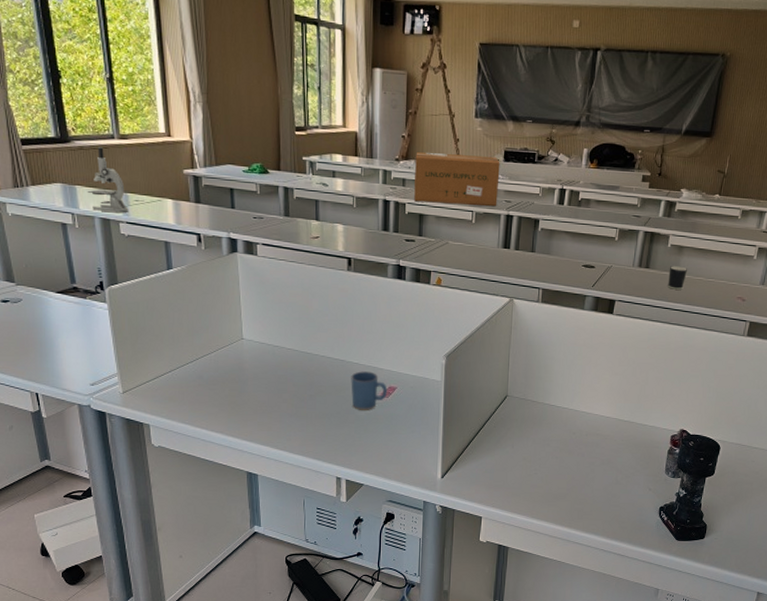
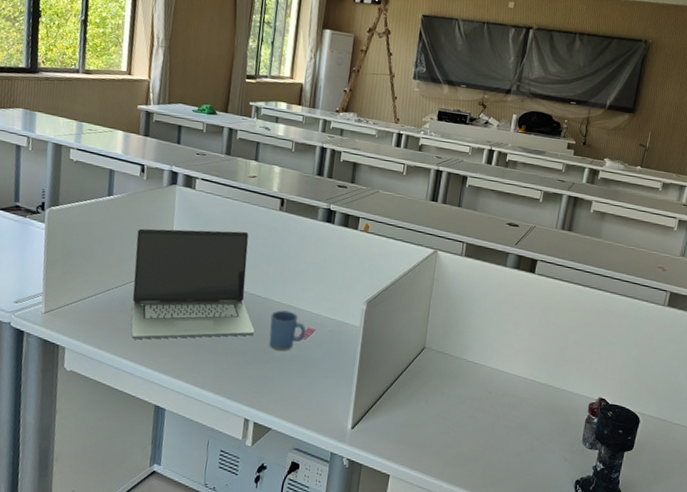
microscope: present [87,147,129,212] -> none [45,79,82,140]
laptop: none [204,295,337,411] -> present [131,228,255,339]
box: present [414,152,500,207] -> none [350,106,434,162]
mug: present [668,266,688,290] -> none [589,231,610,255]

